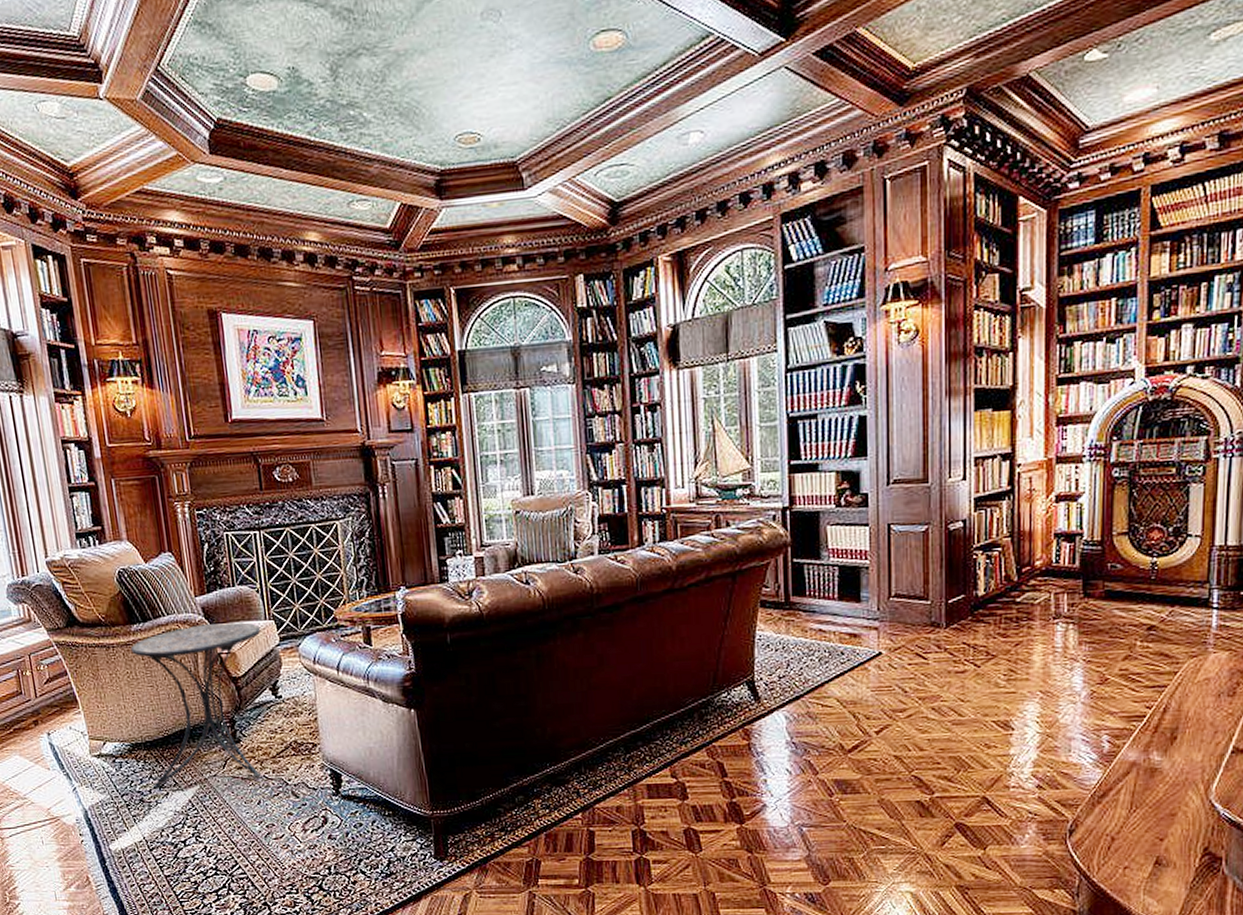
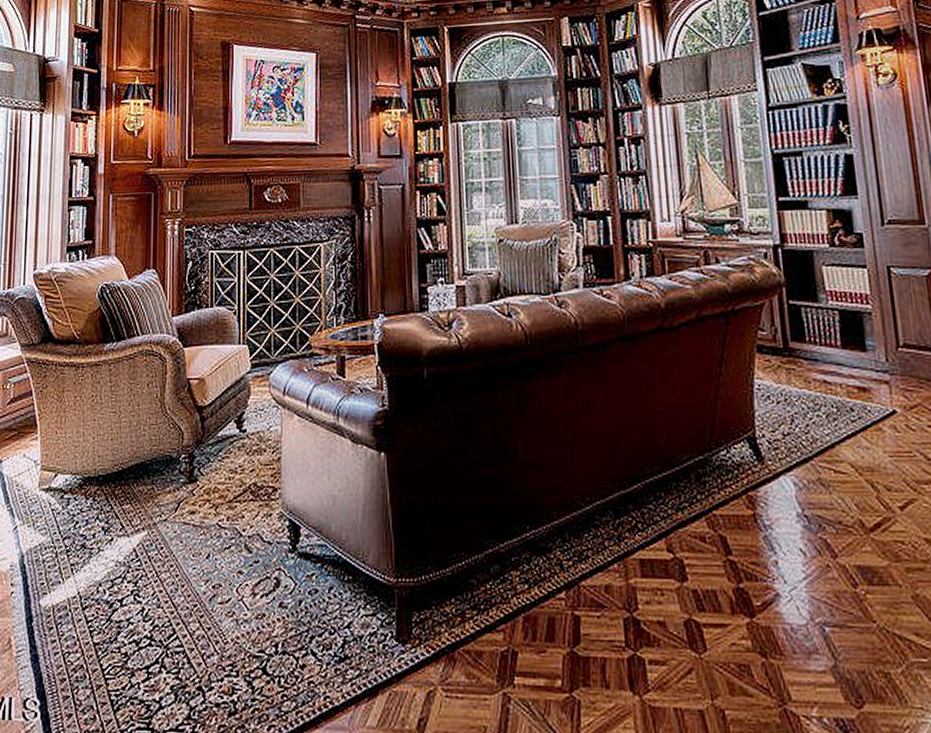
side table: present [130,622,261,788] -> none [97,346,233,531]

